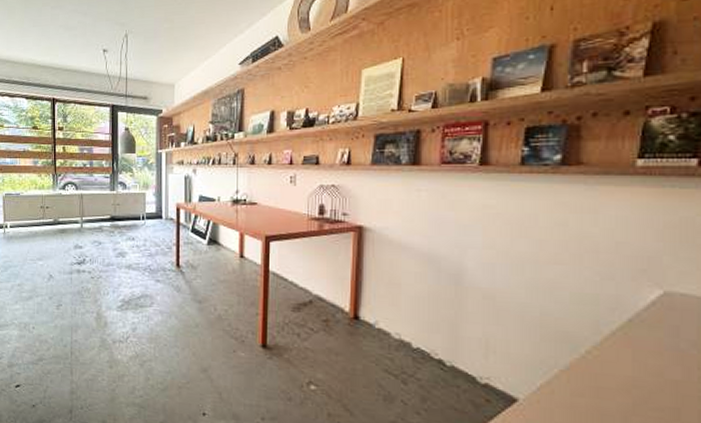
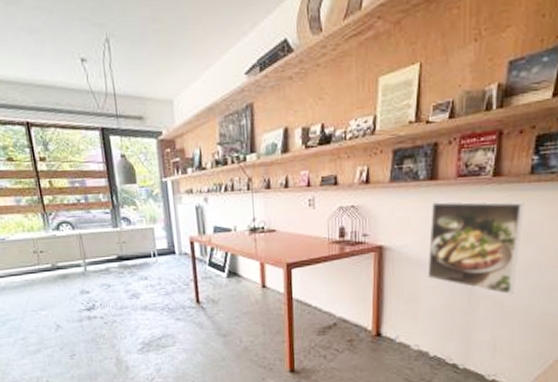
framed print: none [410,187,516,290] -> present [427,201,525,295]

